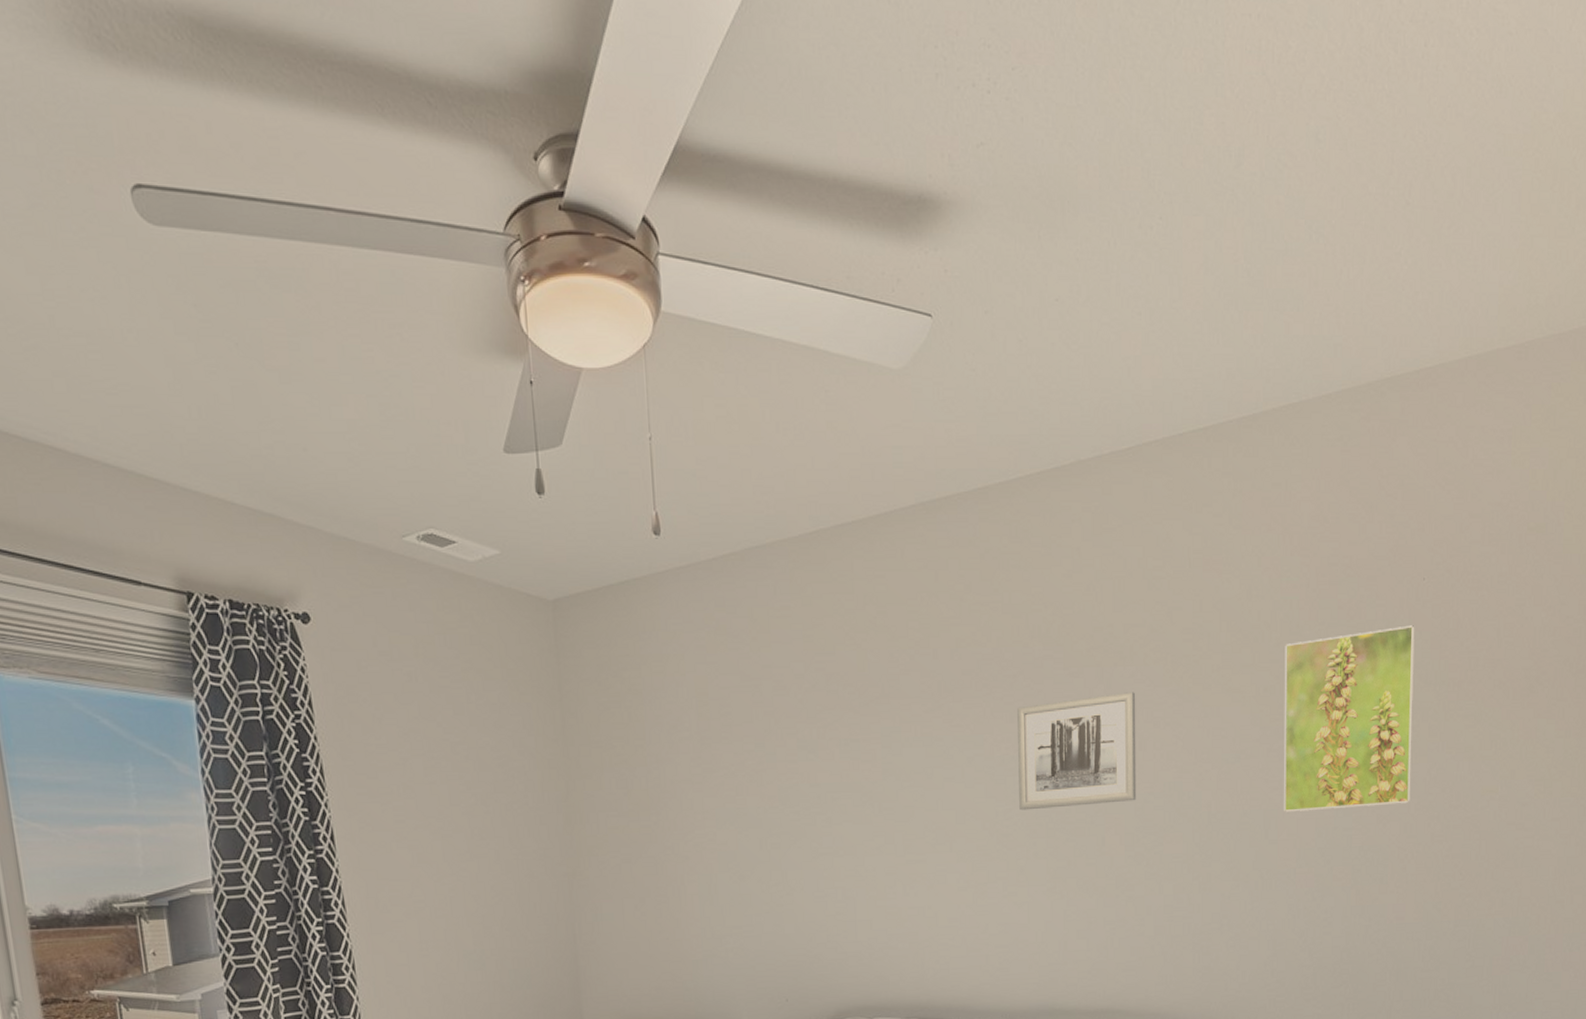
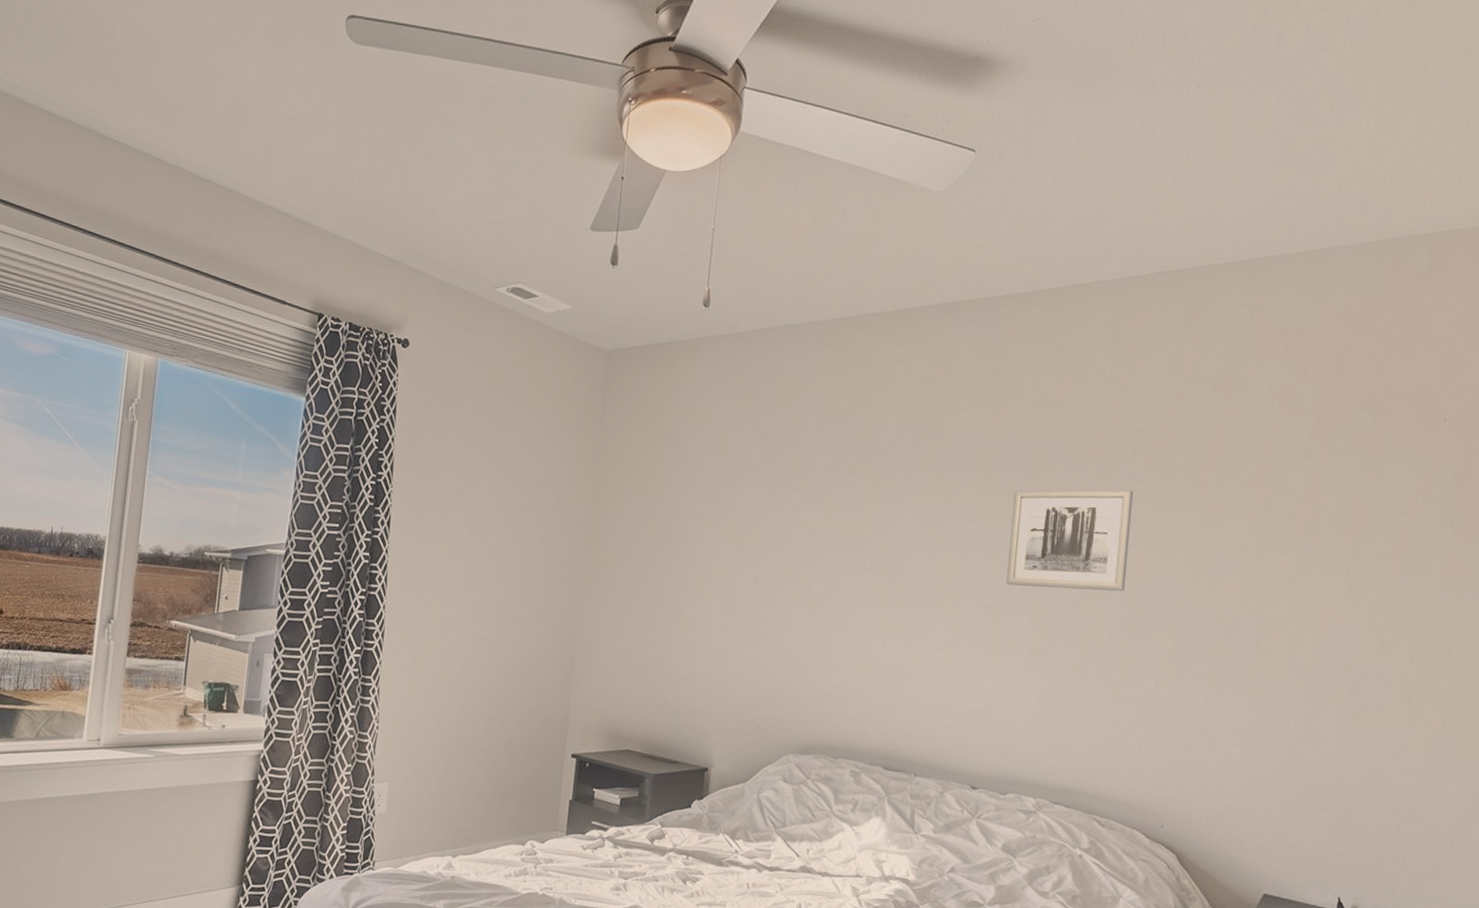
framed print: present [1284,625,1415,812] -> none [1279,462,1433,635]

